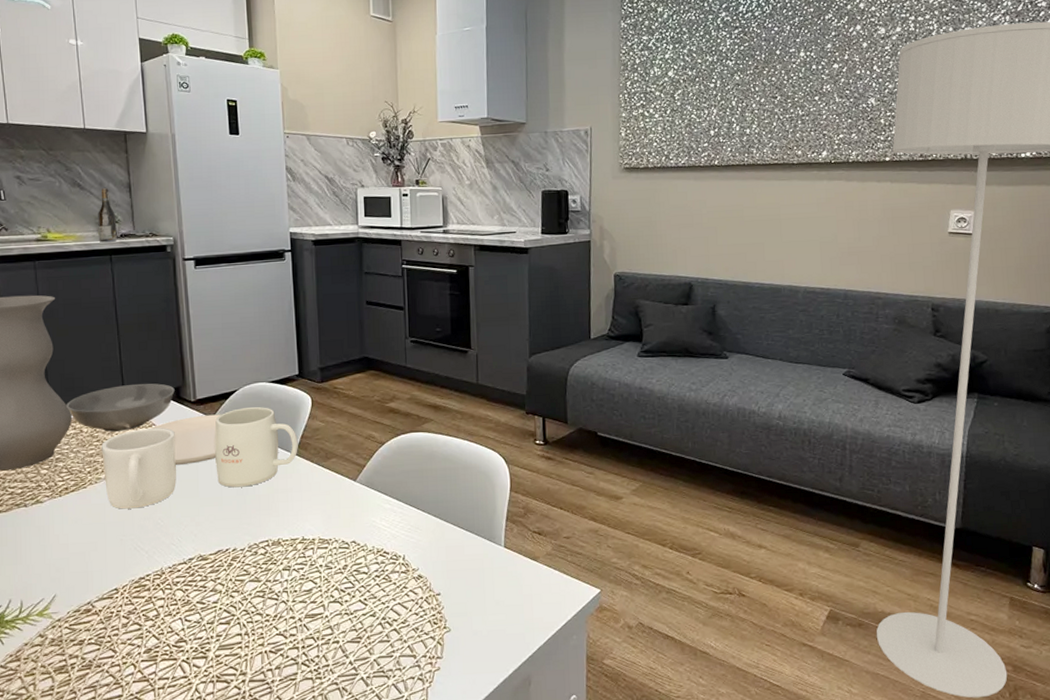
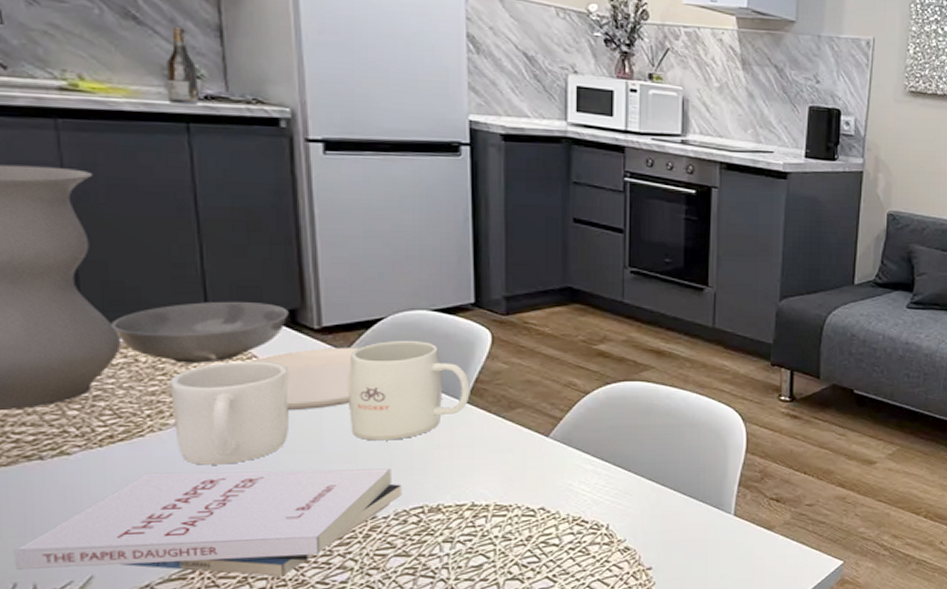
books: none [9,509,253,597] -> present [13,468,402,577]

